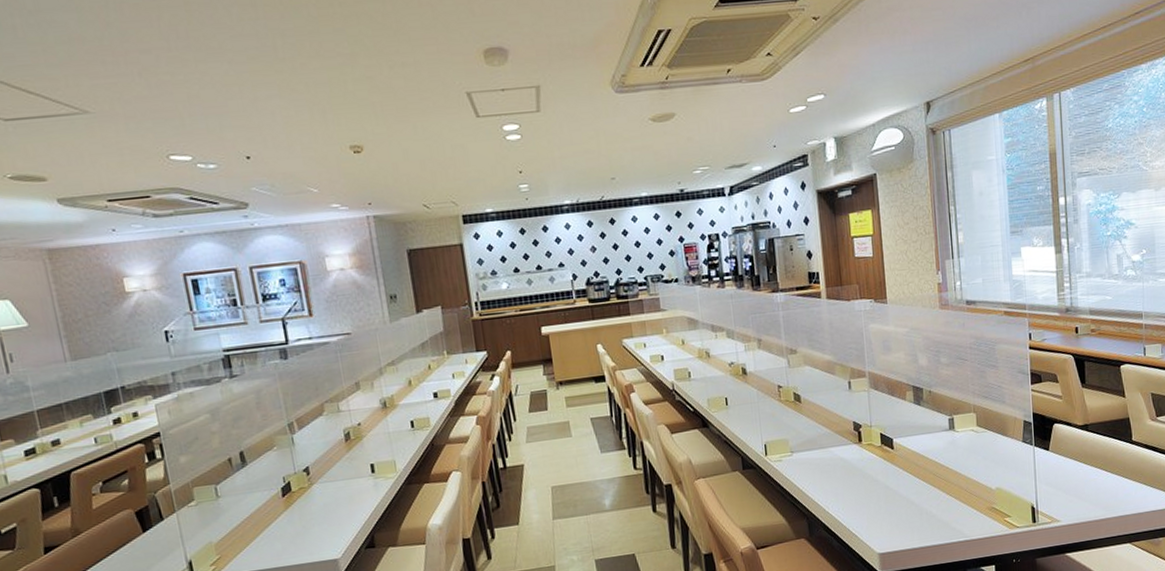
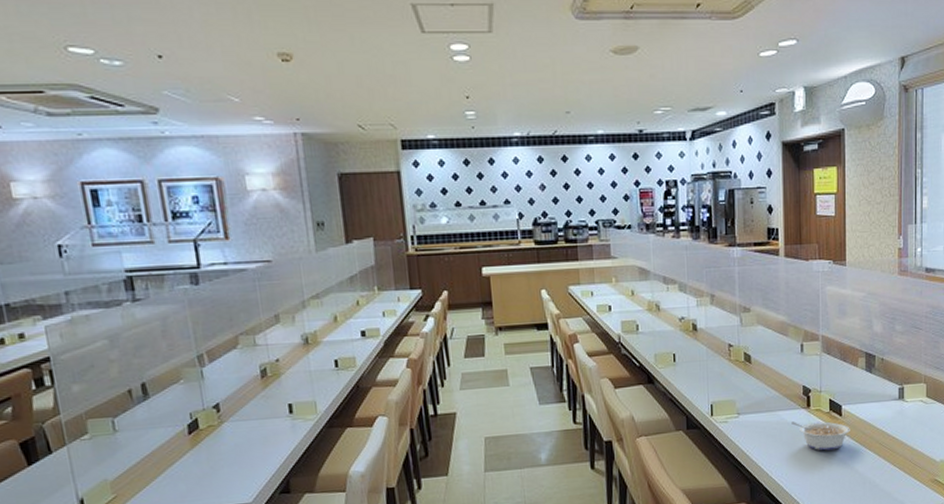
legume: none [844,455,903,484] -> present [791,421,850,451]

